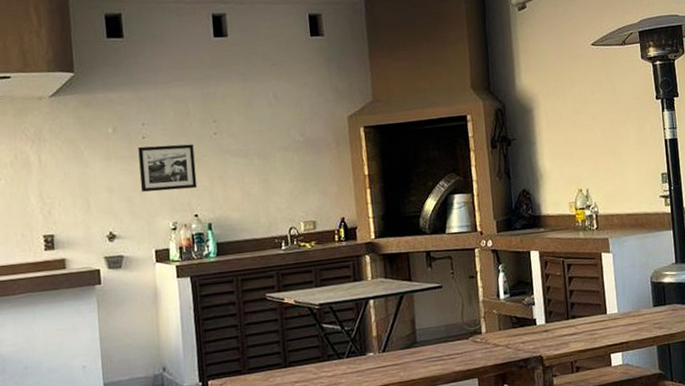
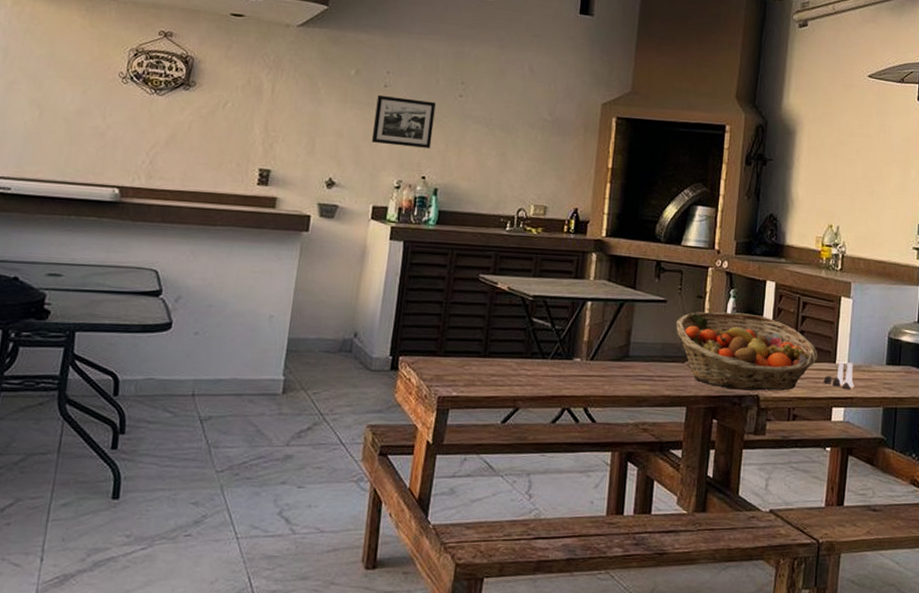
fruit basket: none [454,283,590,355] -> present [676,311,818,391]
salt and pepper shaker set: none [598,311,627,336] -> present [823,361,855,390]

